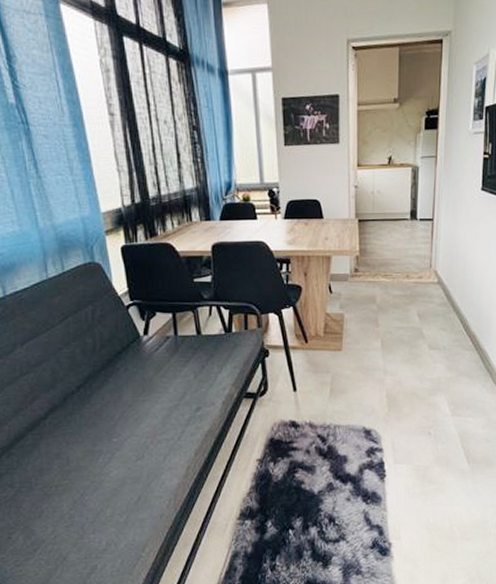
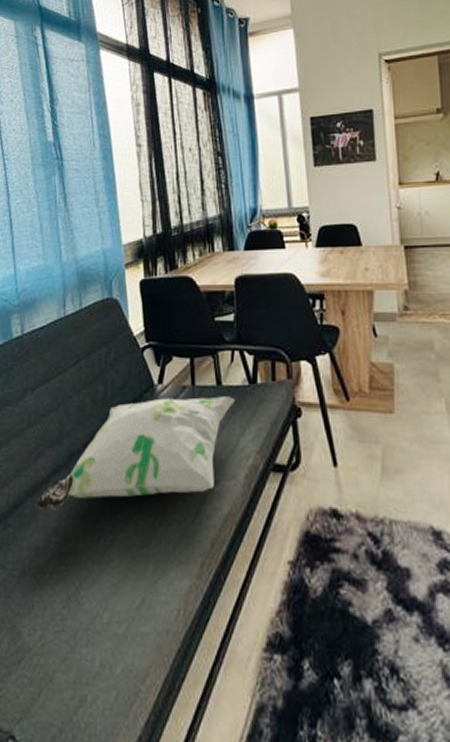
decorative pillow: none [36,343,213,440] -> present [35,396,235,510]

